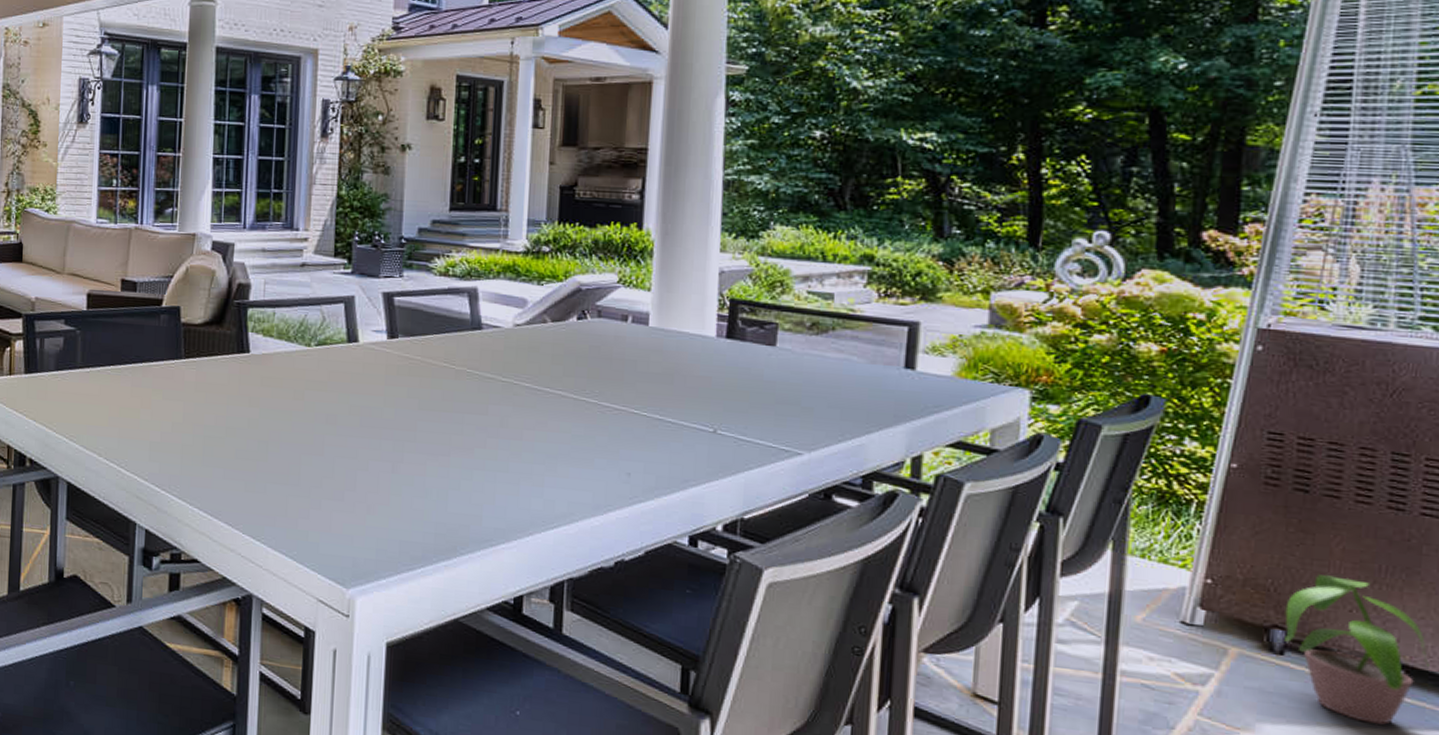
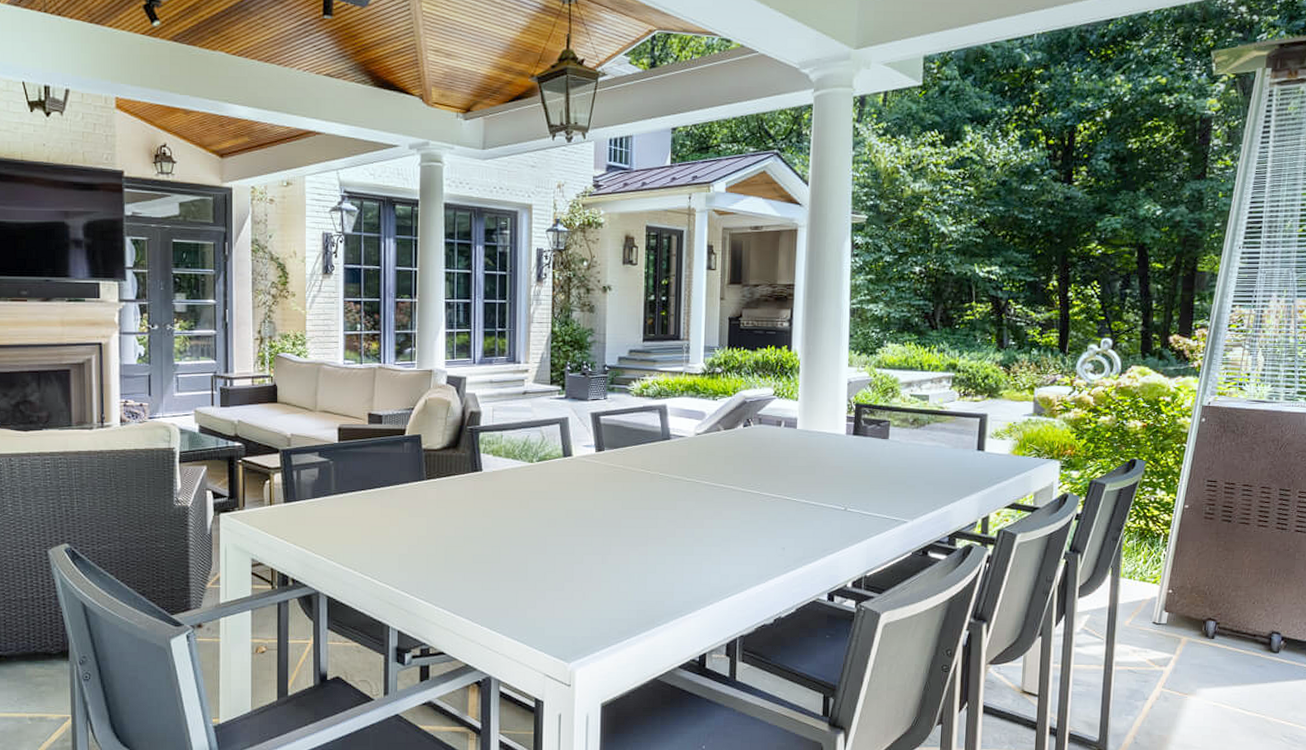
potted plant: present [1285,575,1429,725] -> none [1215,580,1298,680]

